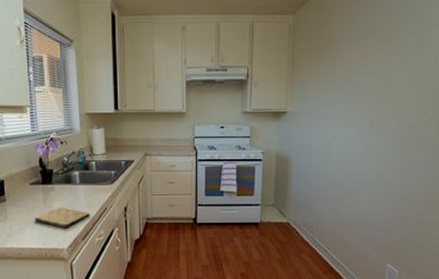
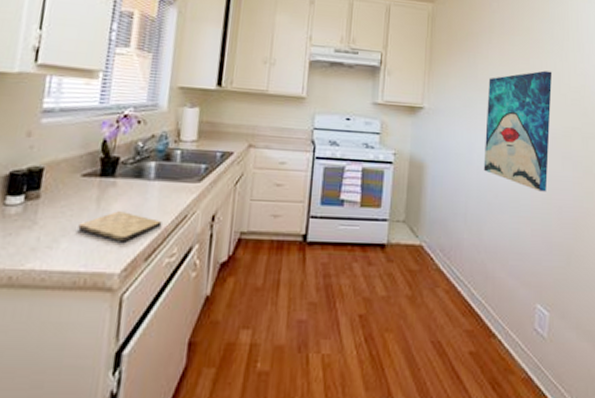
wall art: none [342,67,412,176] -> present [483,70,553,192]

